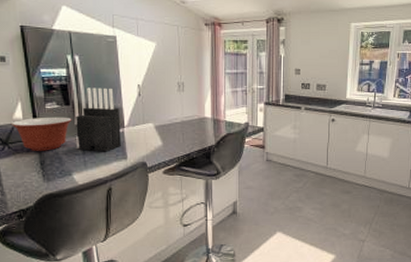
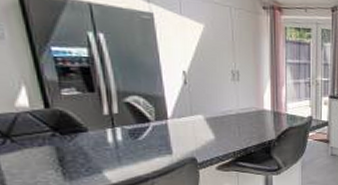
mixing bowl: present [10,117,72,151] -> none [12,105,99,145]
knife block: present [76,87,121,152] -> none [104,72,164,147]

